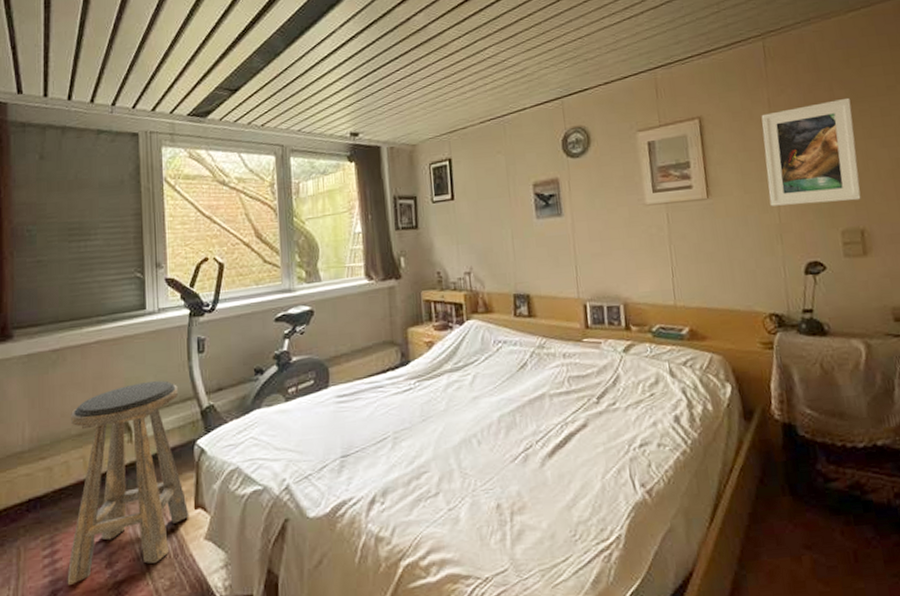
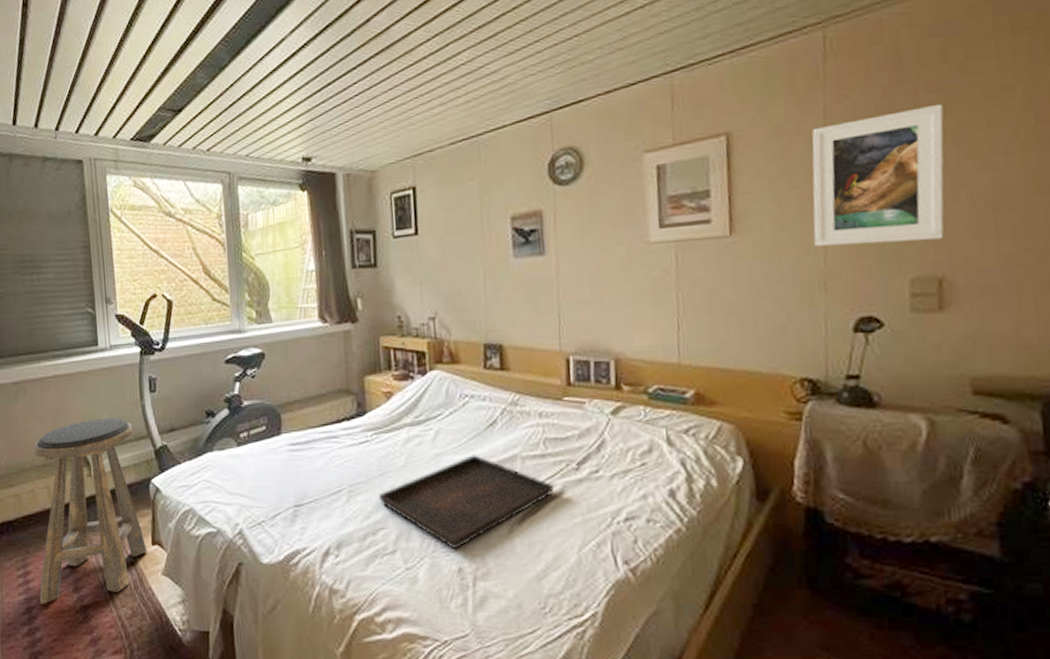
serving tray: none [421,395,578,487] -> present [378,454,554,550]

